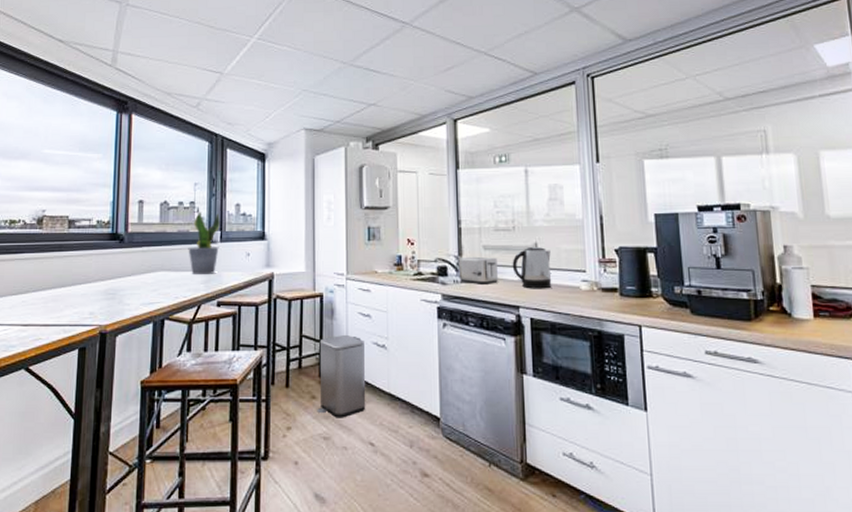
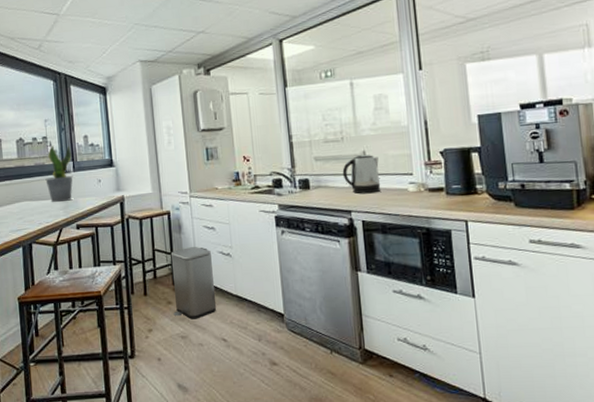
toaster: present [458,256,498,284] -> none [292,167,330,194]

